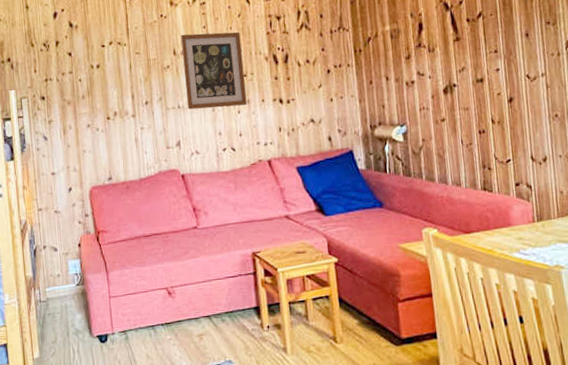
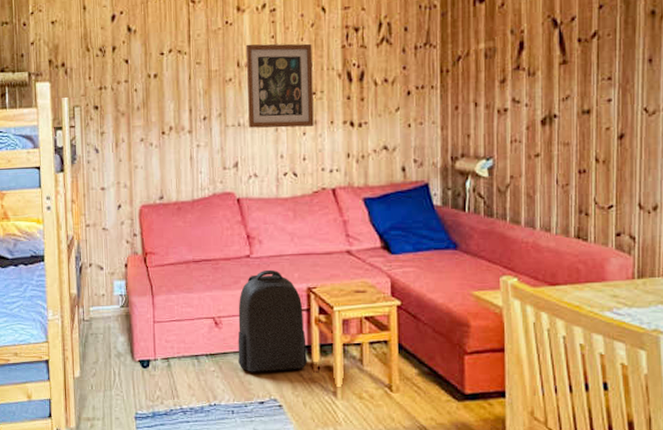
backpack: none [189,238,258,337] -> present [238,269,308,372]

